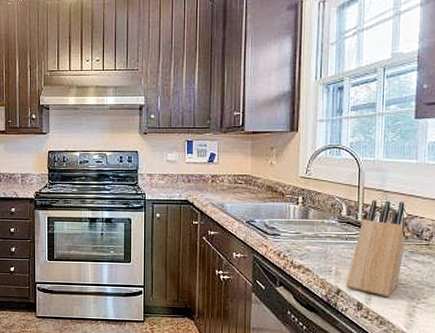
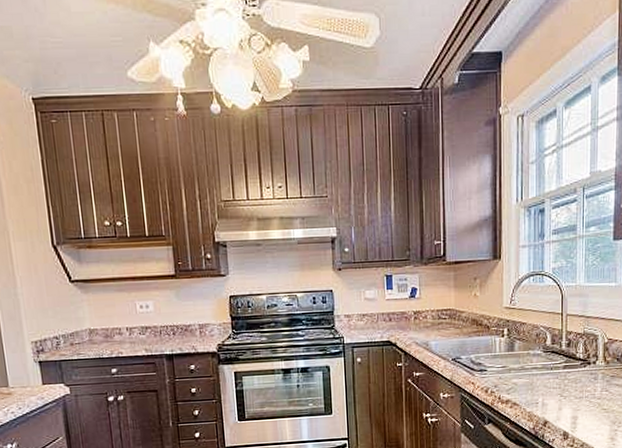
knife block: present [346,200,406,298] -> none [552,326,607,424]

